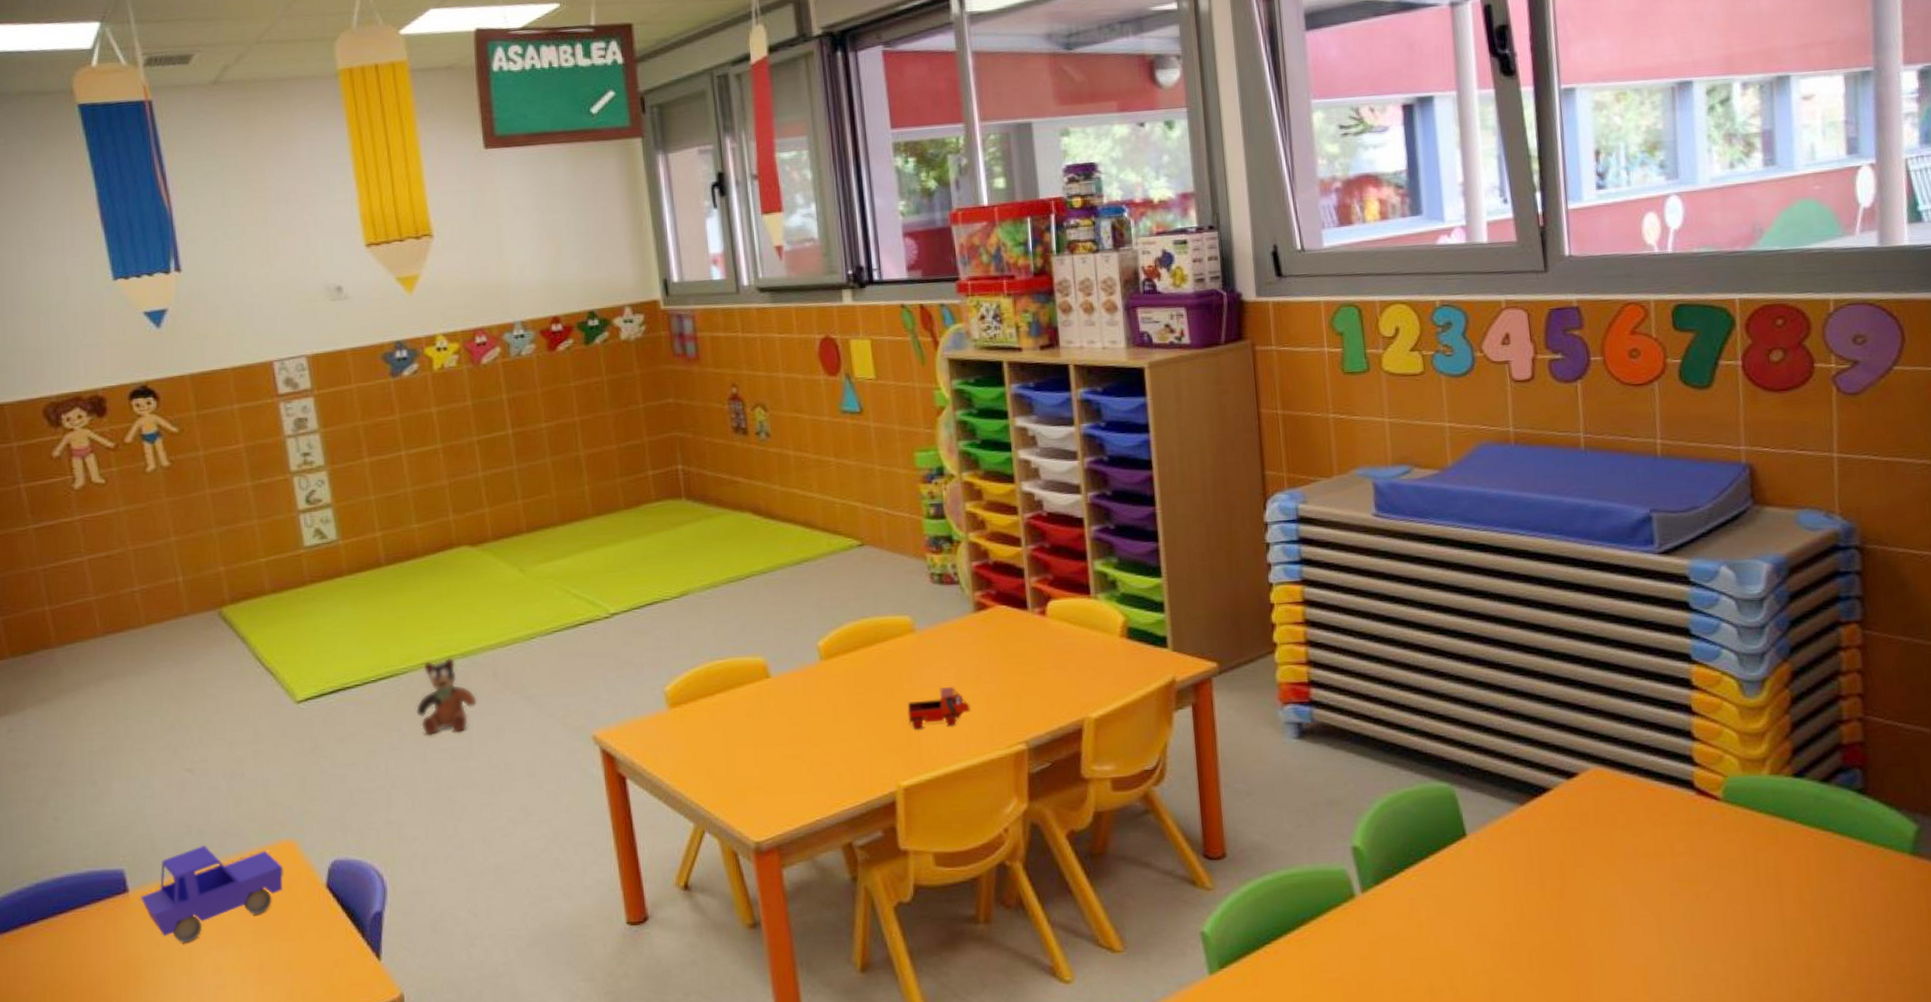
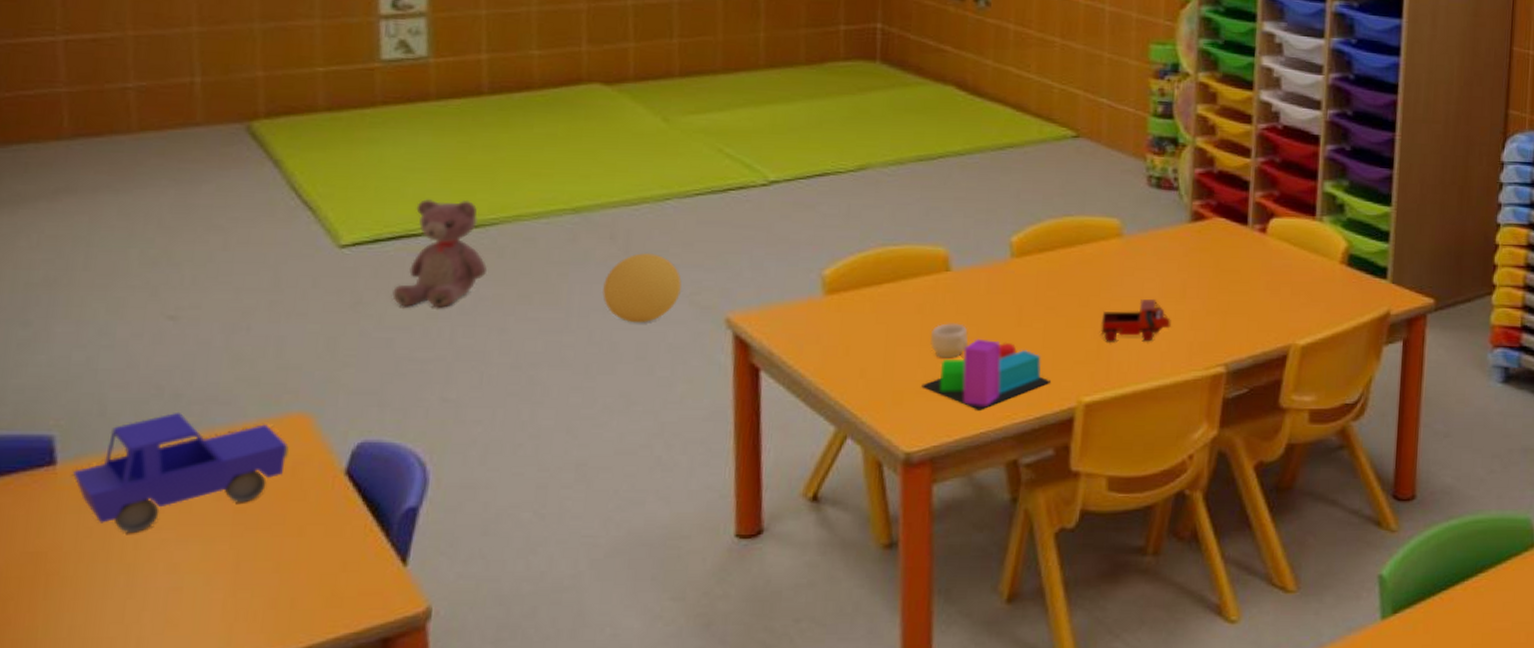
teddy bear: none [339,654,406,748] -> present [392,198,488,308]
stuffed animal: present [415,657,478,735] -> none [501,211,586,302]
ball: none [494,684,554,746] -> present [602,252,682,324]
toy blocks: none [760,736,871,800] -> present [921,338,1051,410]
cup: none [761,723,795,756] -> present [929,323,969,358]

